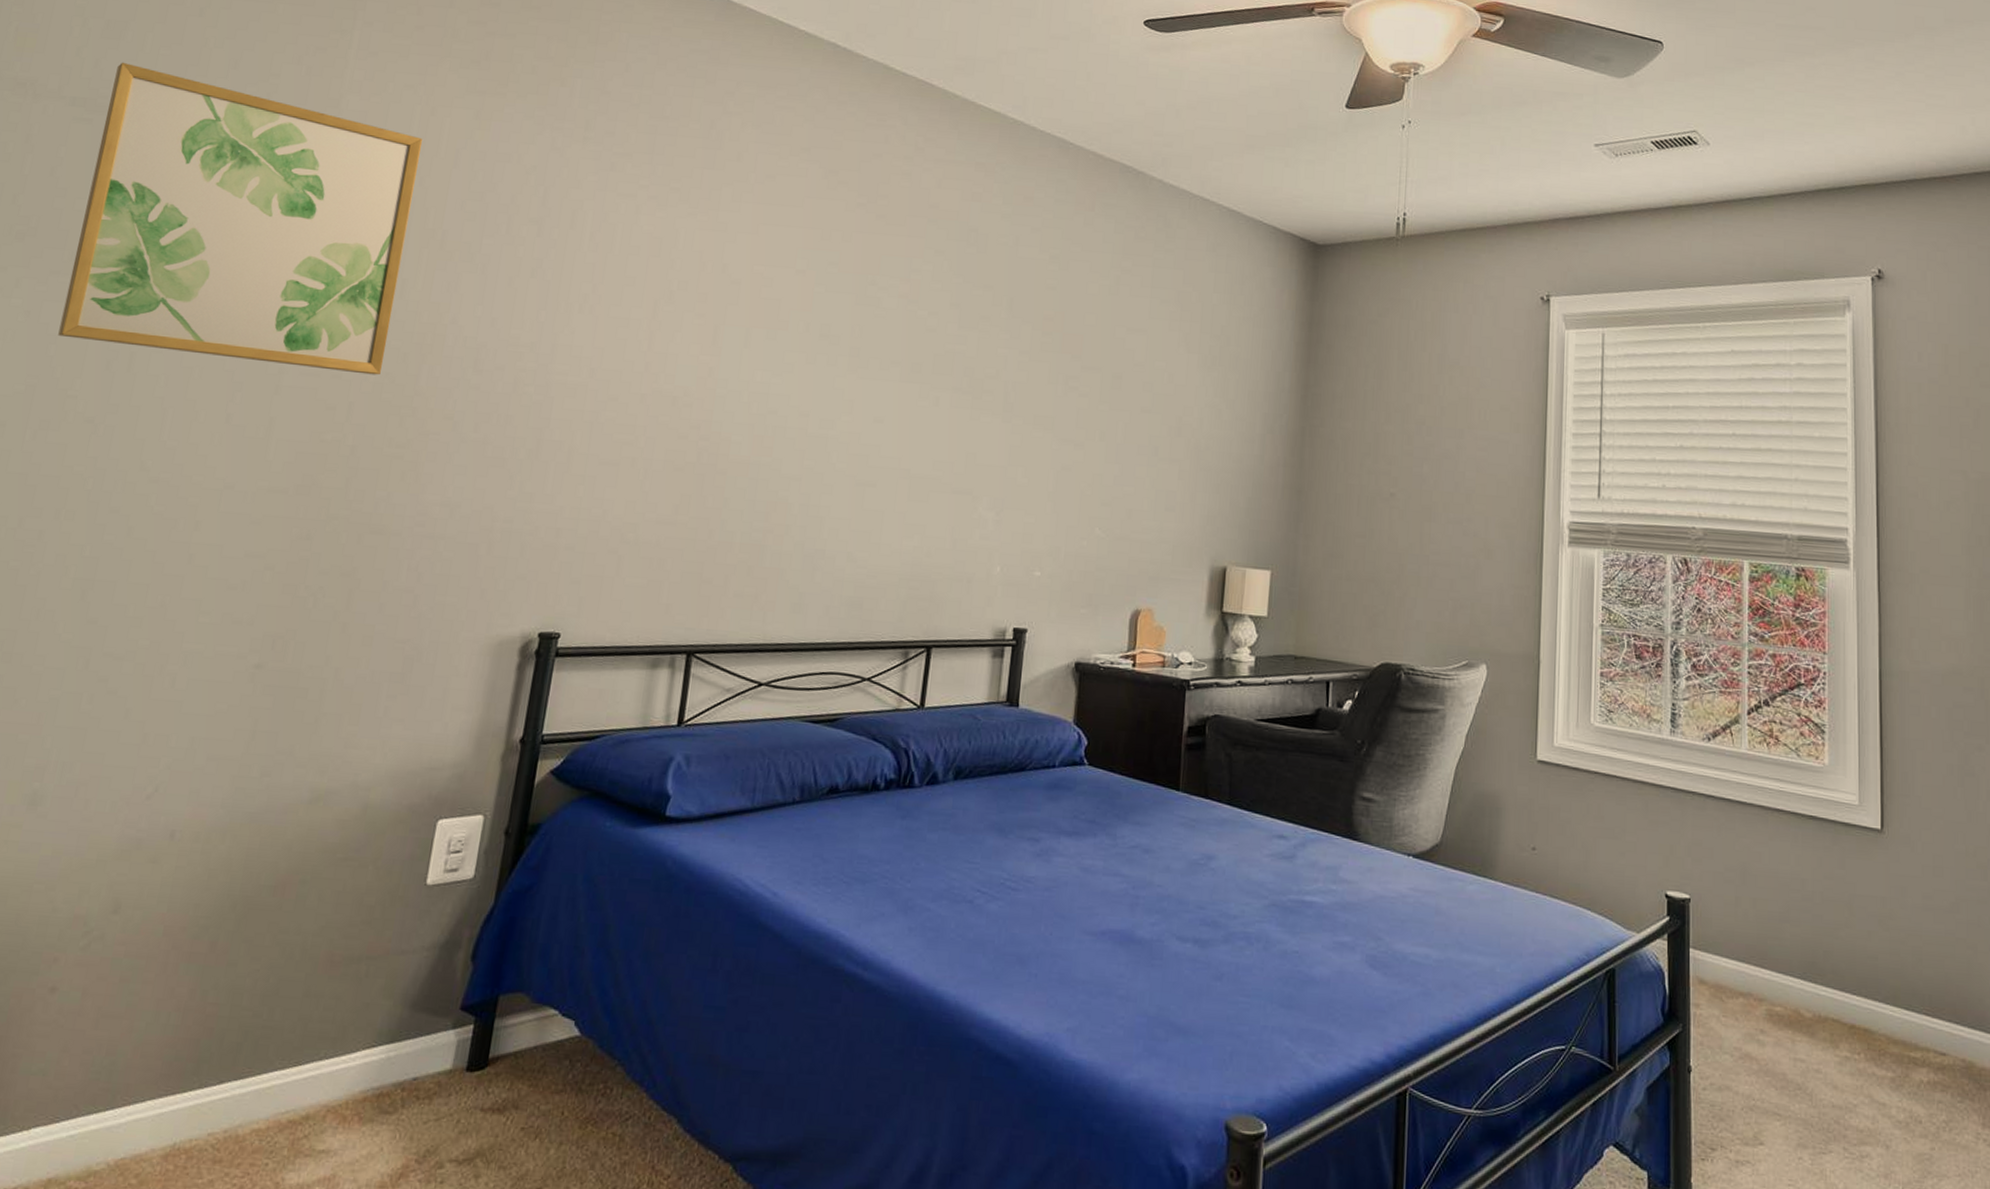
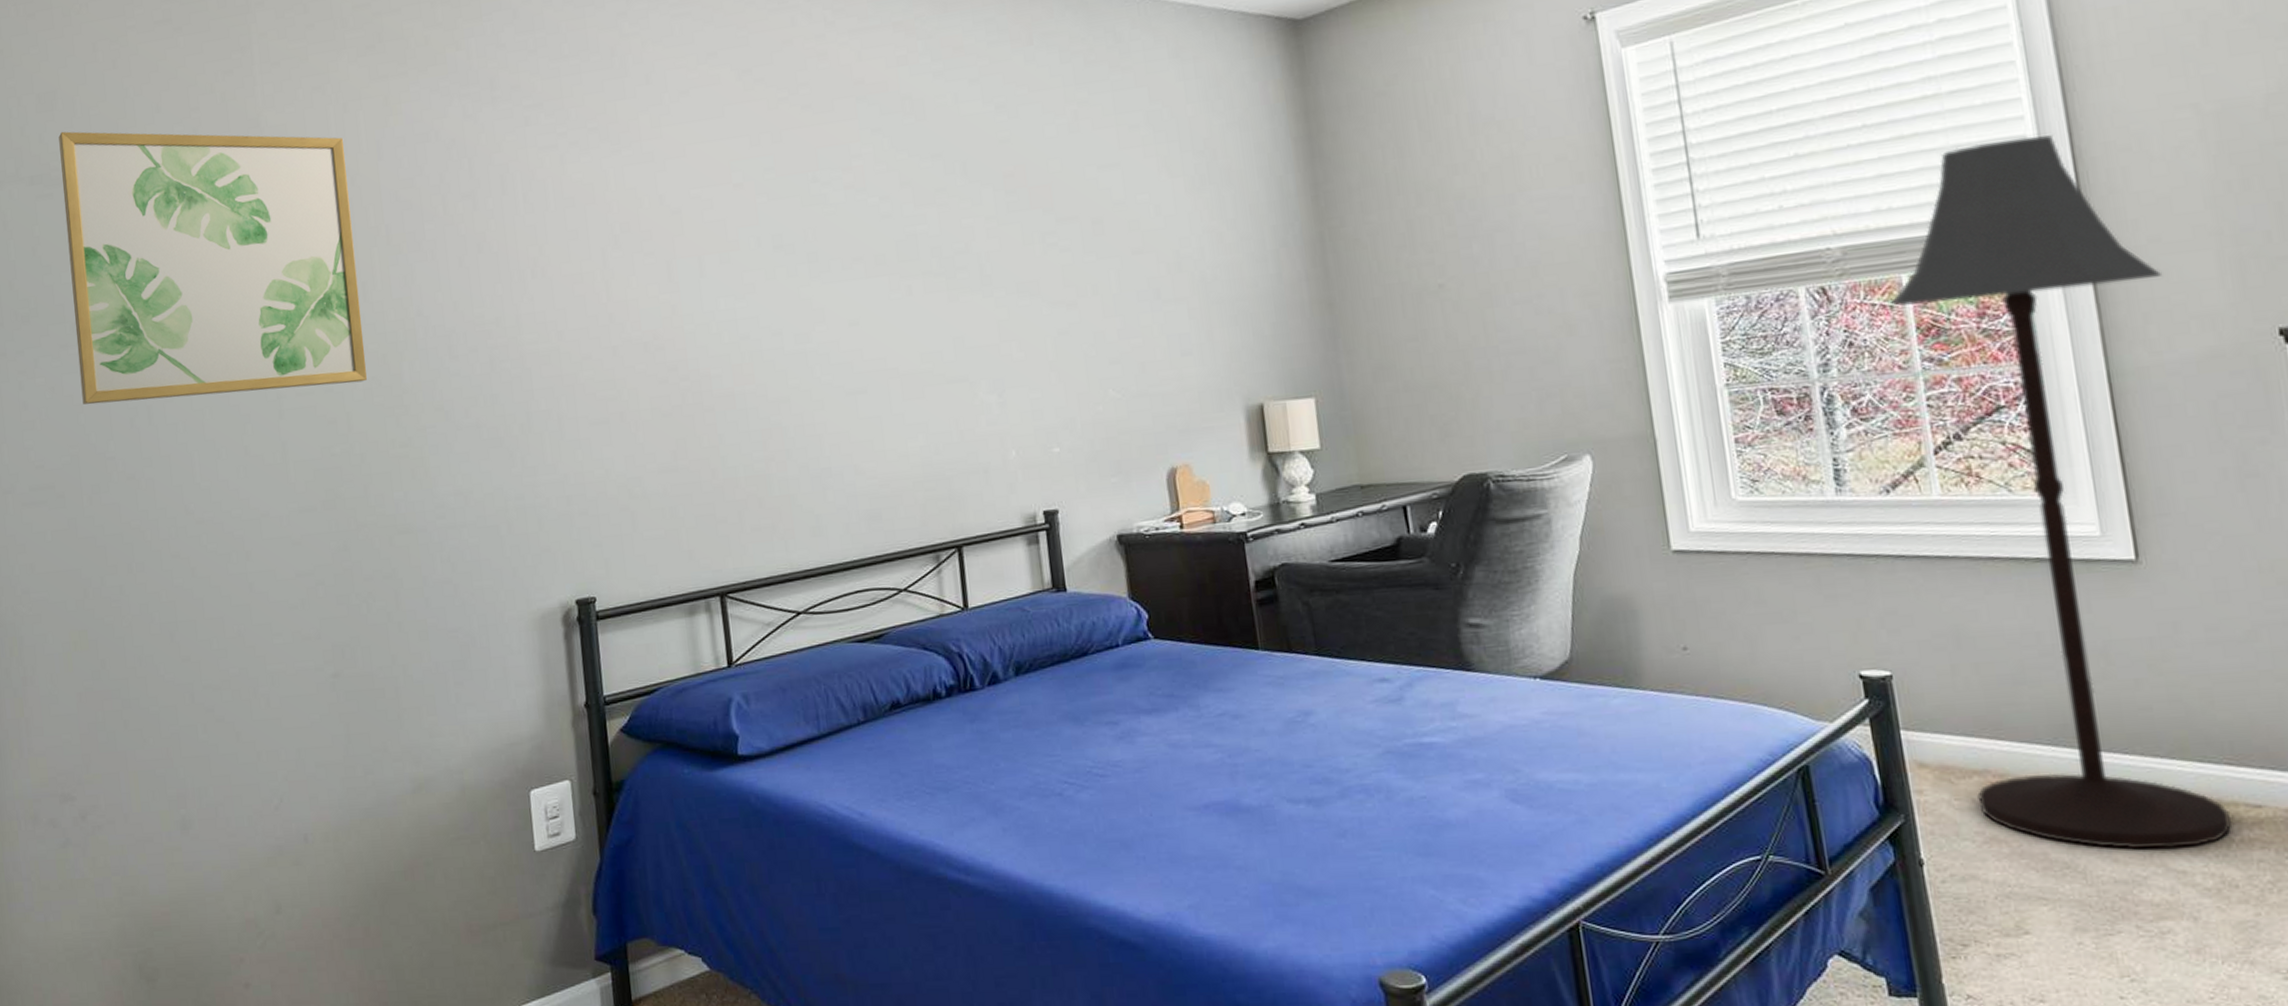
floor lamp: none [1733,467,1927,1083] -> present [1891,135,2232,850]

